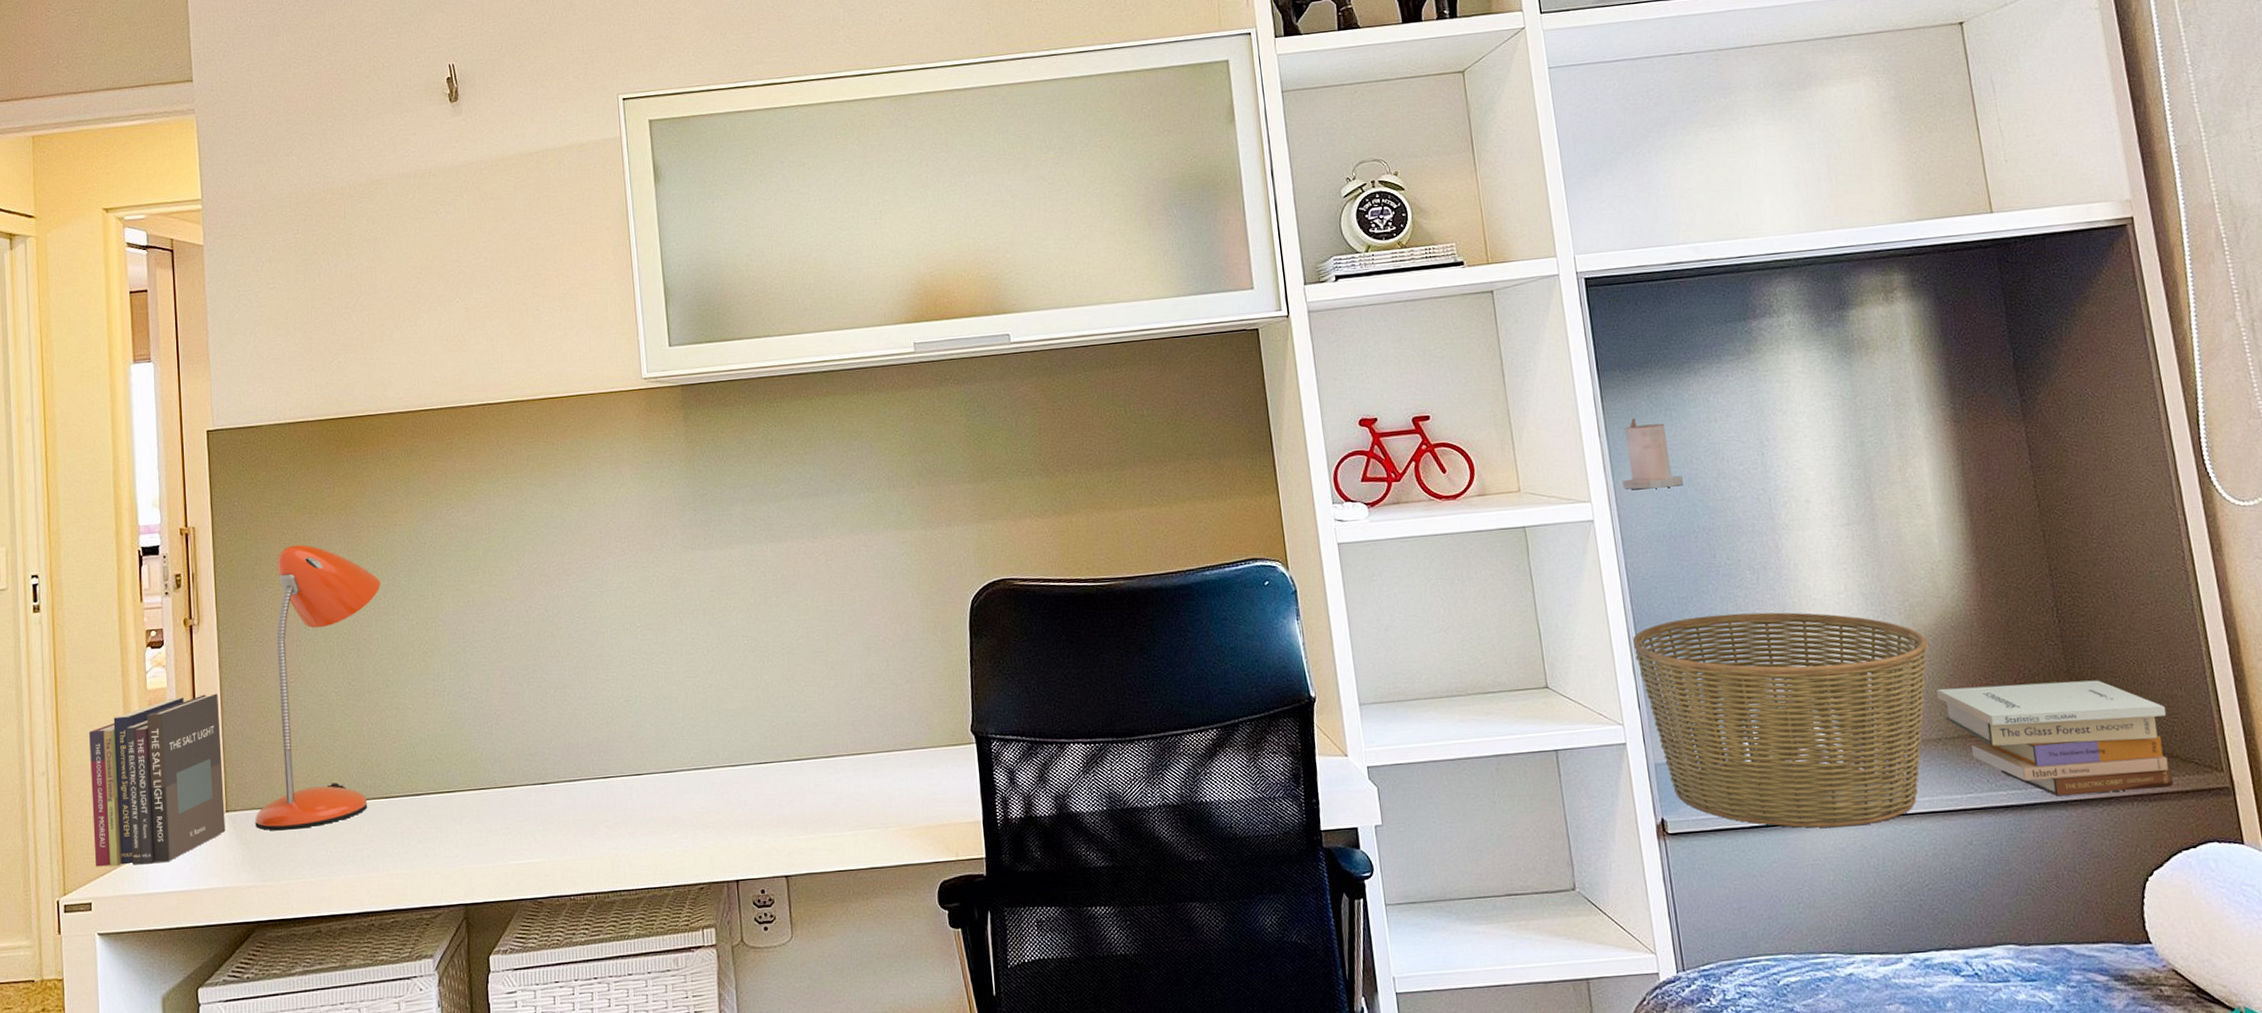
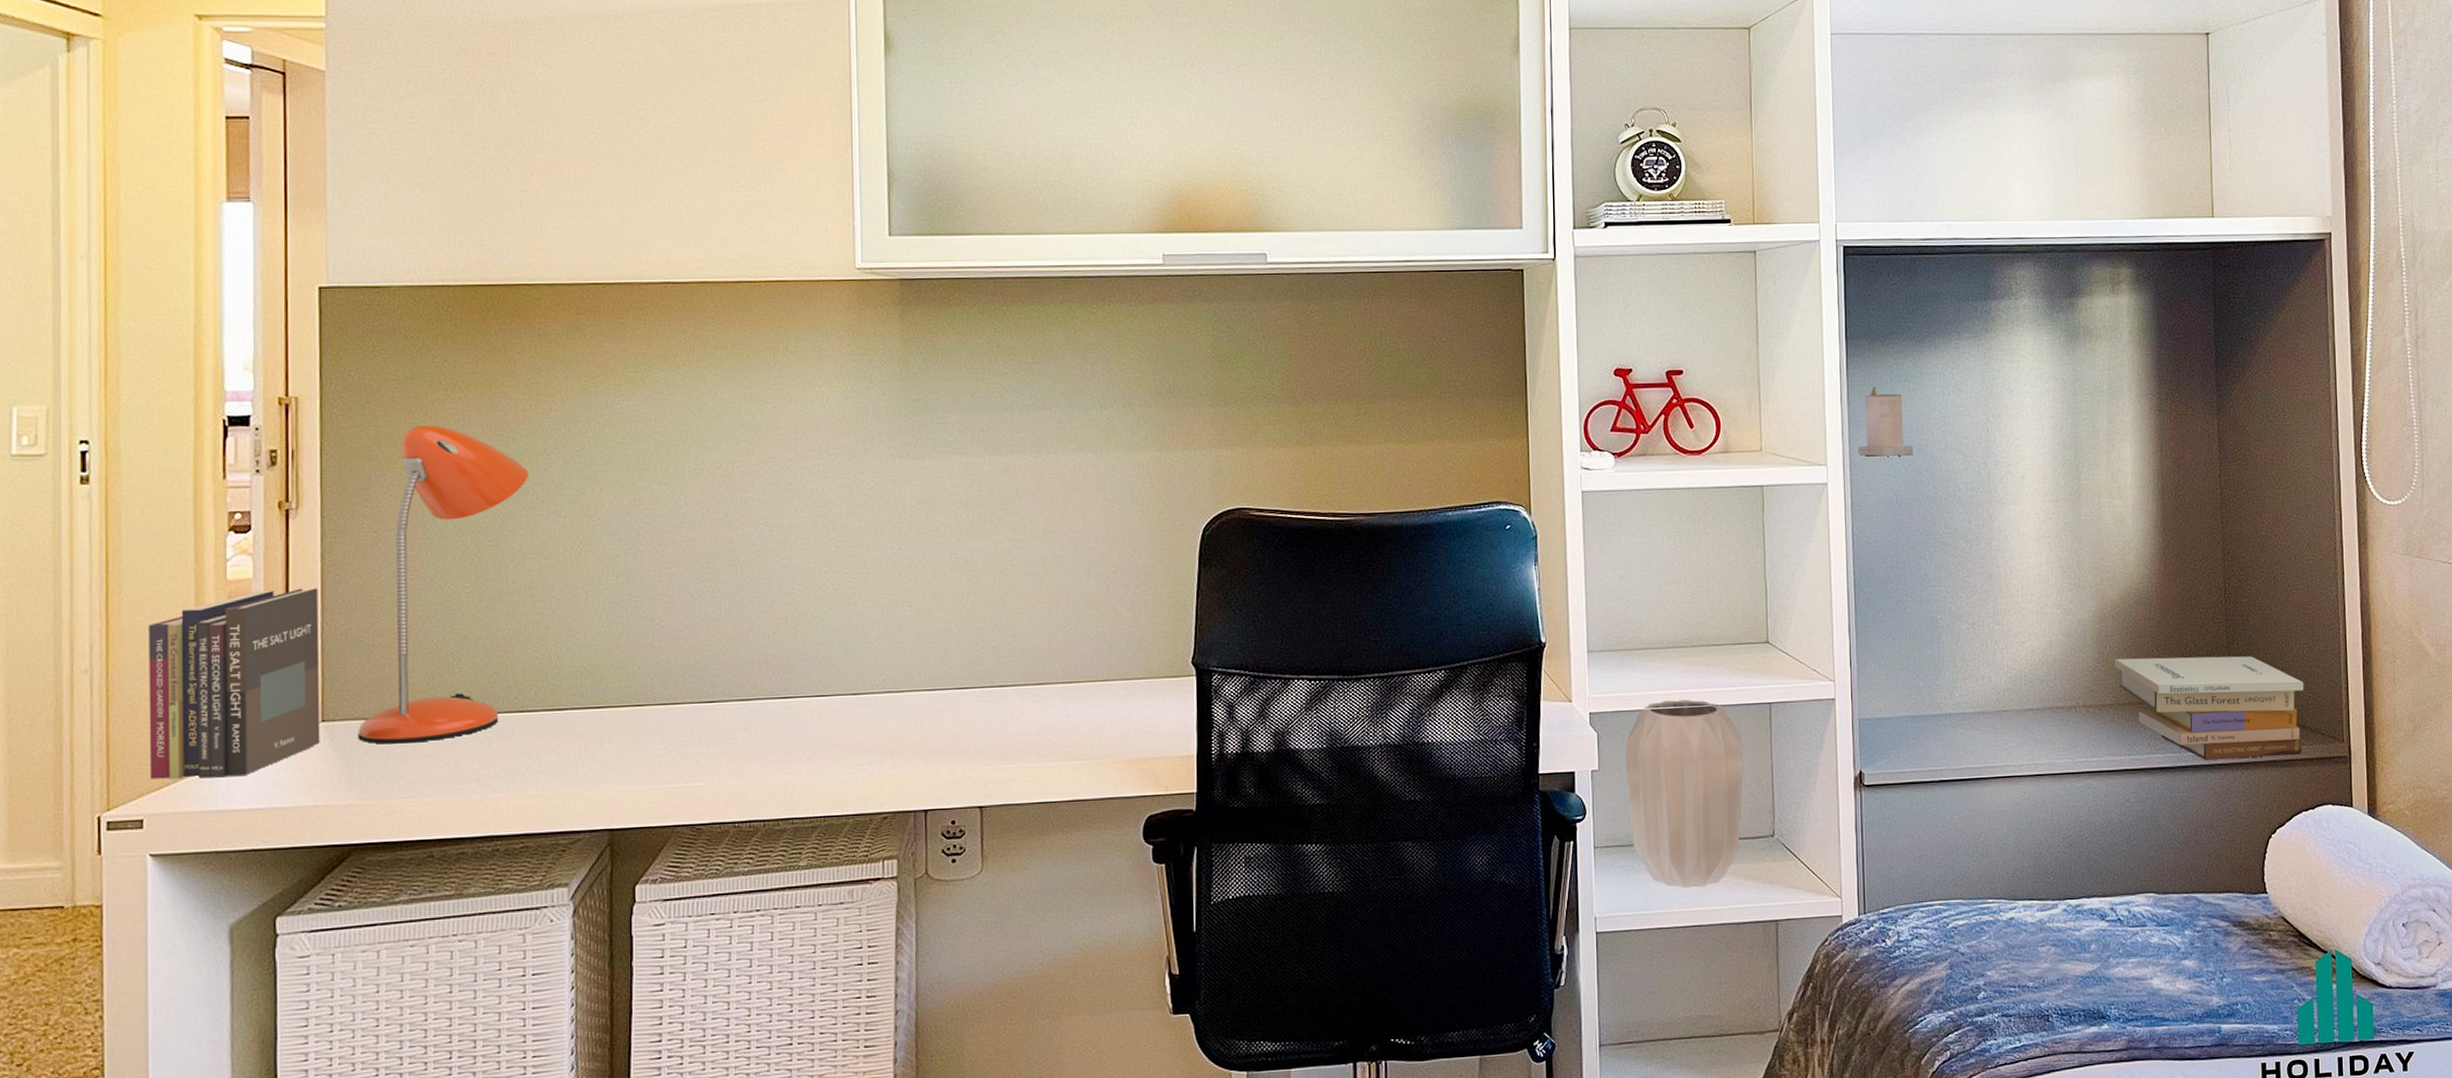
vase: none [1407,750,1539,946] -> present [1625,700,1743,889]
basket: present [1632,612,1929,828] -> none [1851,579,2112,784]

